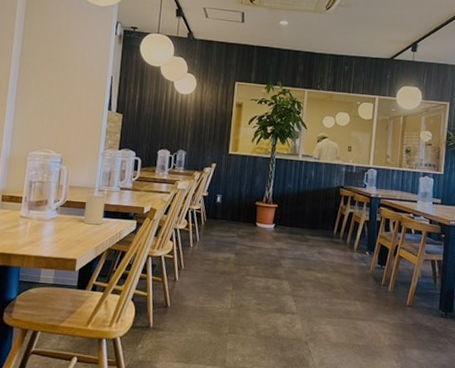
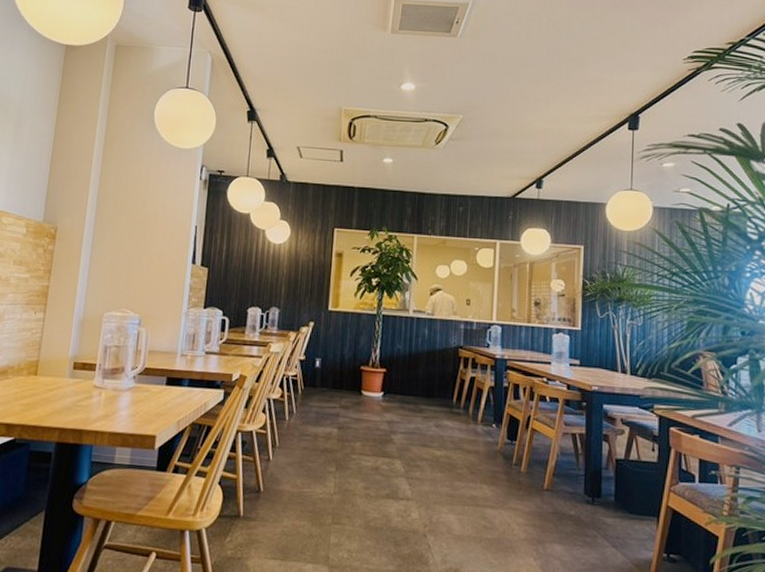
cup: present [83,195,106,225] -> none [164,361,190,395]

